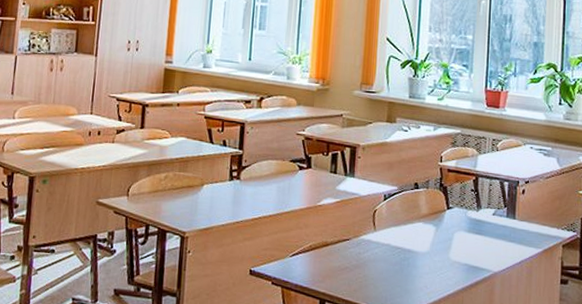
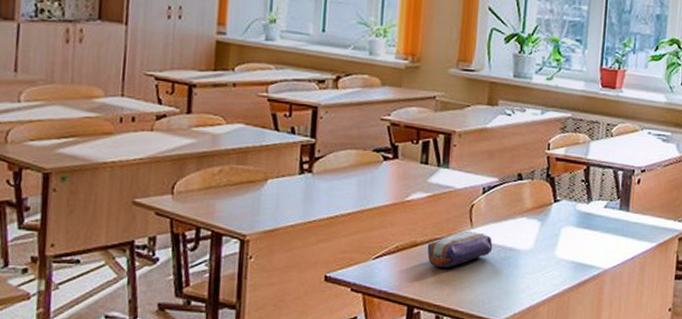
pencil case: none [336,233,394,267] -> present [427,230,493,268]

